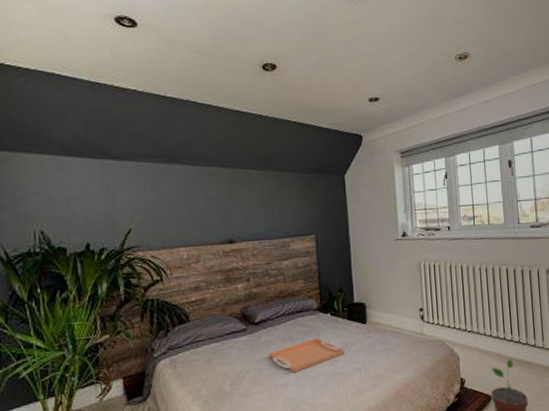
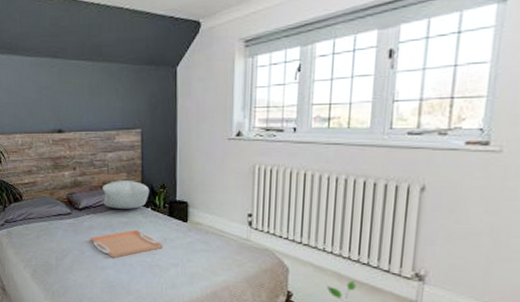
pillow: none [280,286,328,319] -> present [103,180,150,209]

